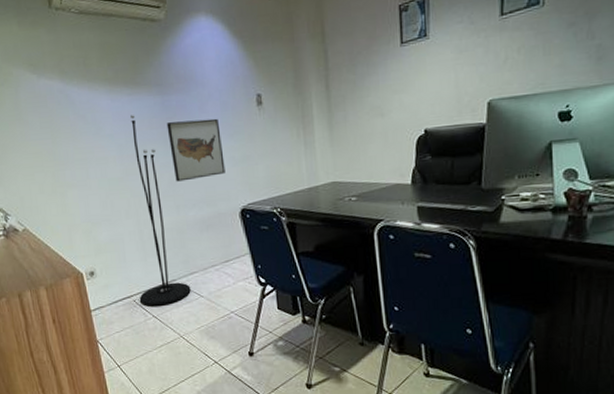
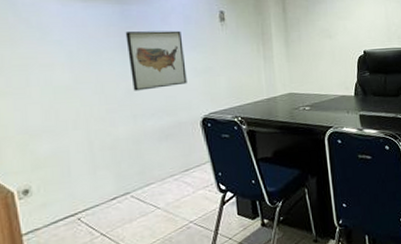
floor lamp: present [130,114,191,306] -> none [84,20,147,224]

